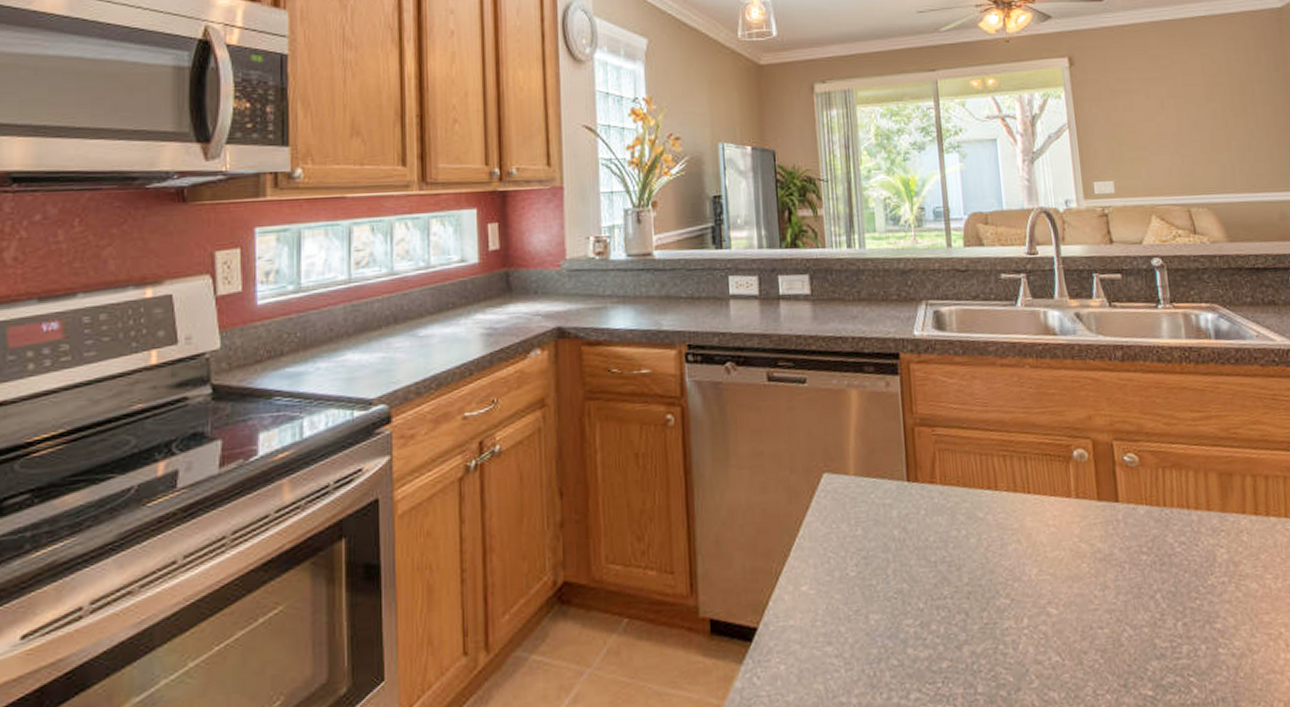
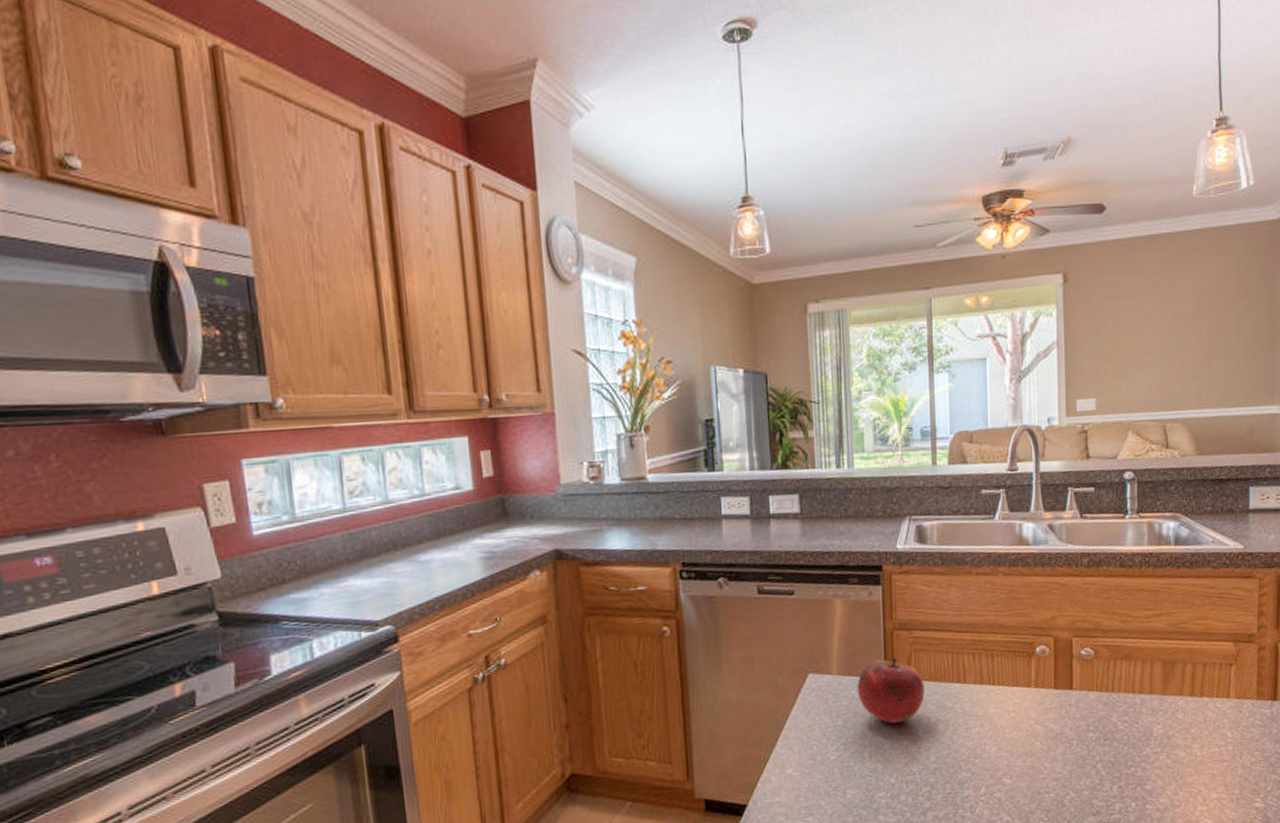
fruit: none [876,456,953,535] -> present [857,657,925,724]

